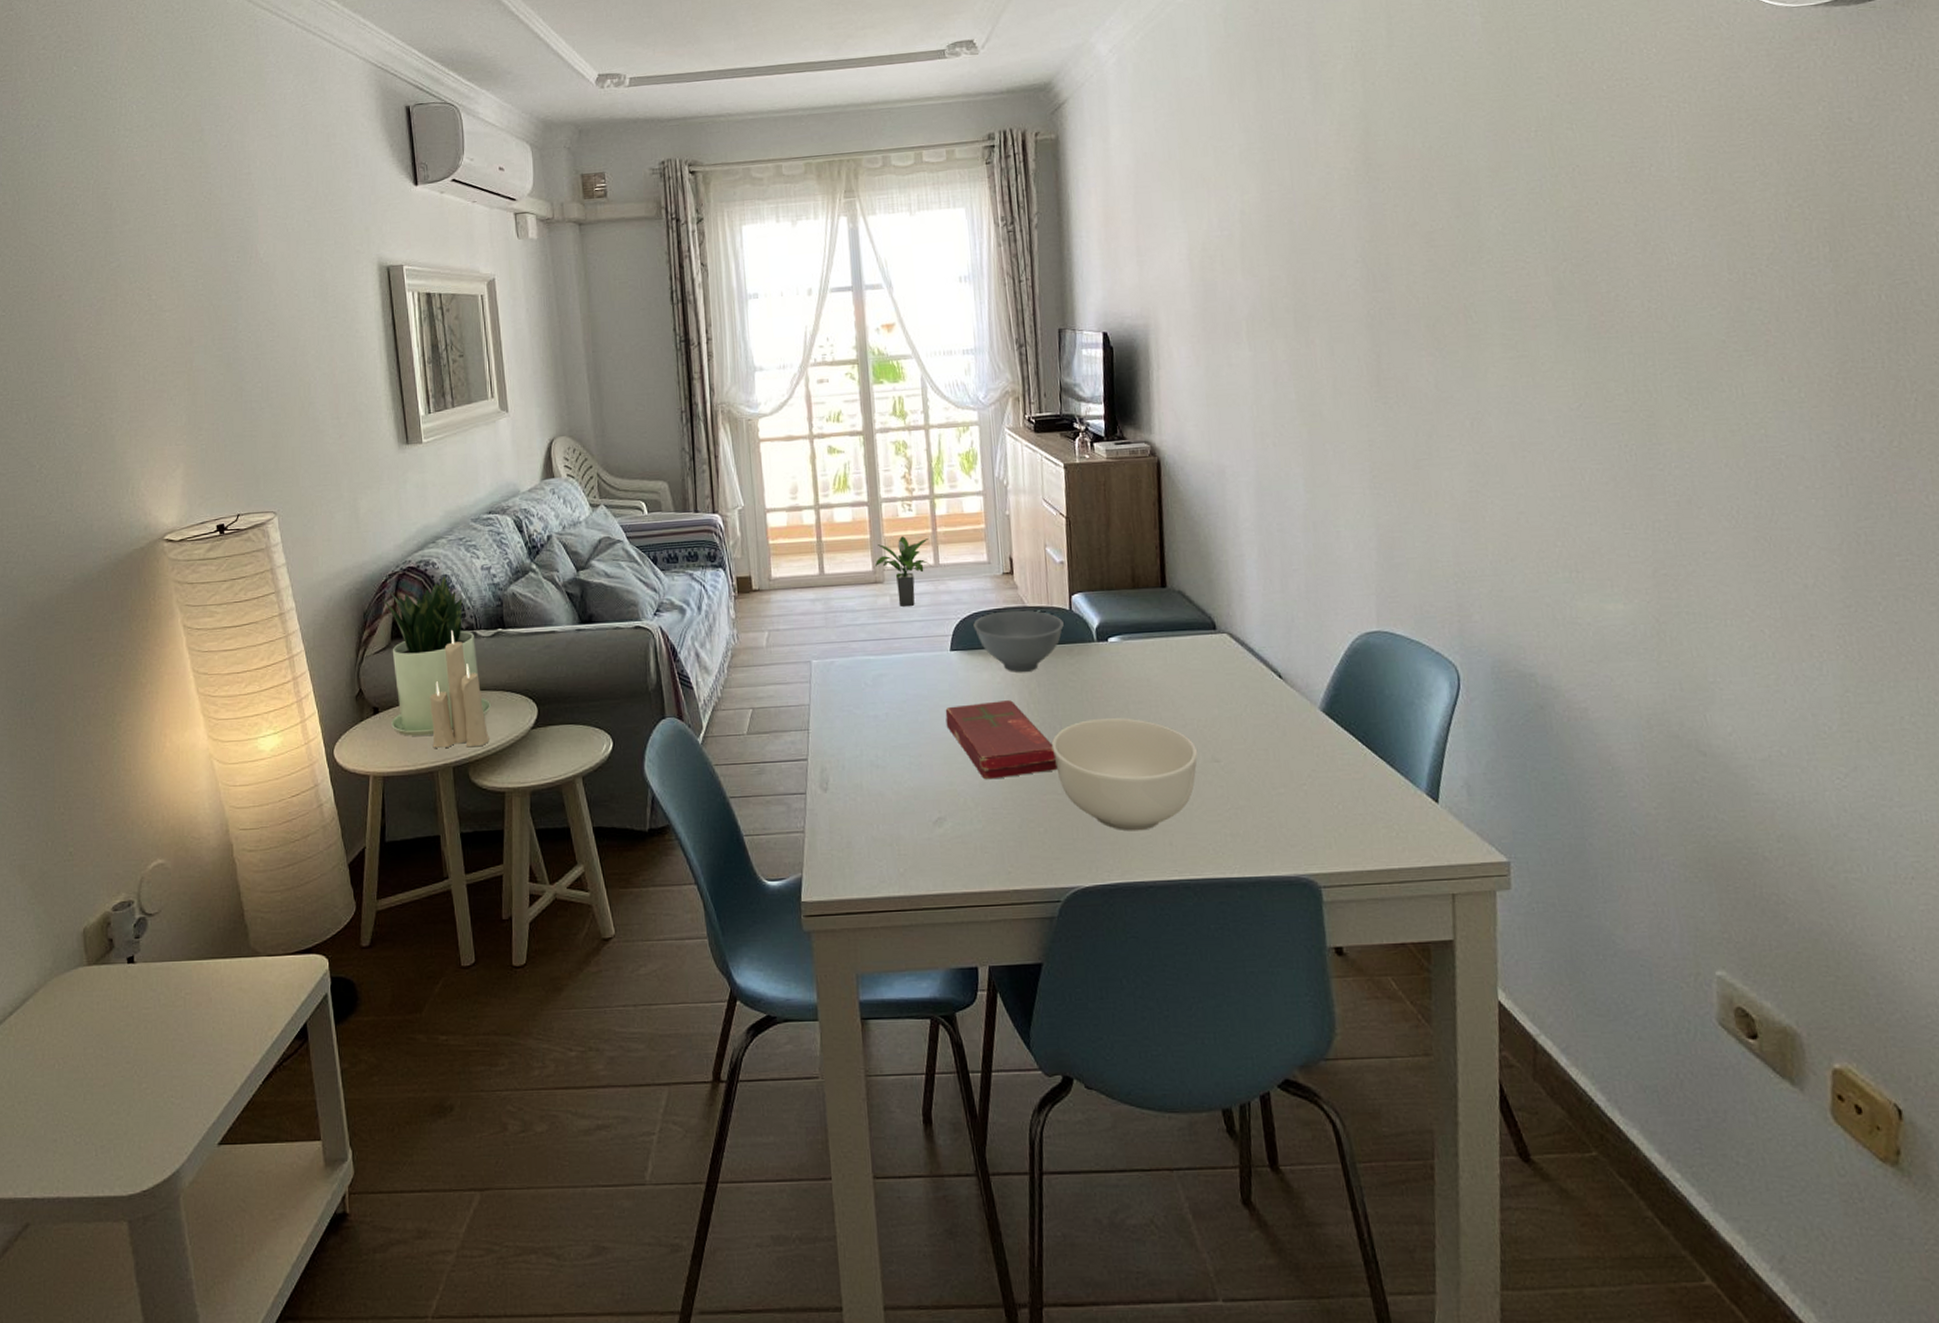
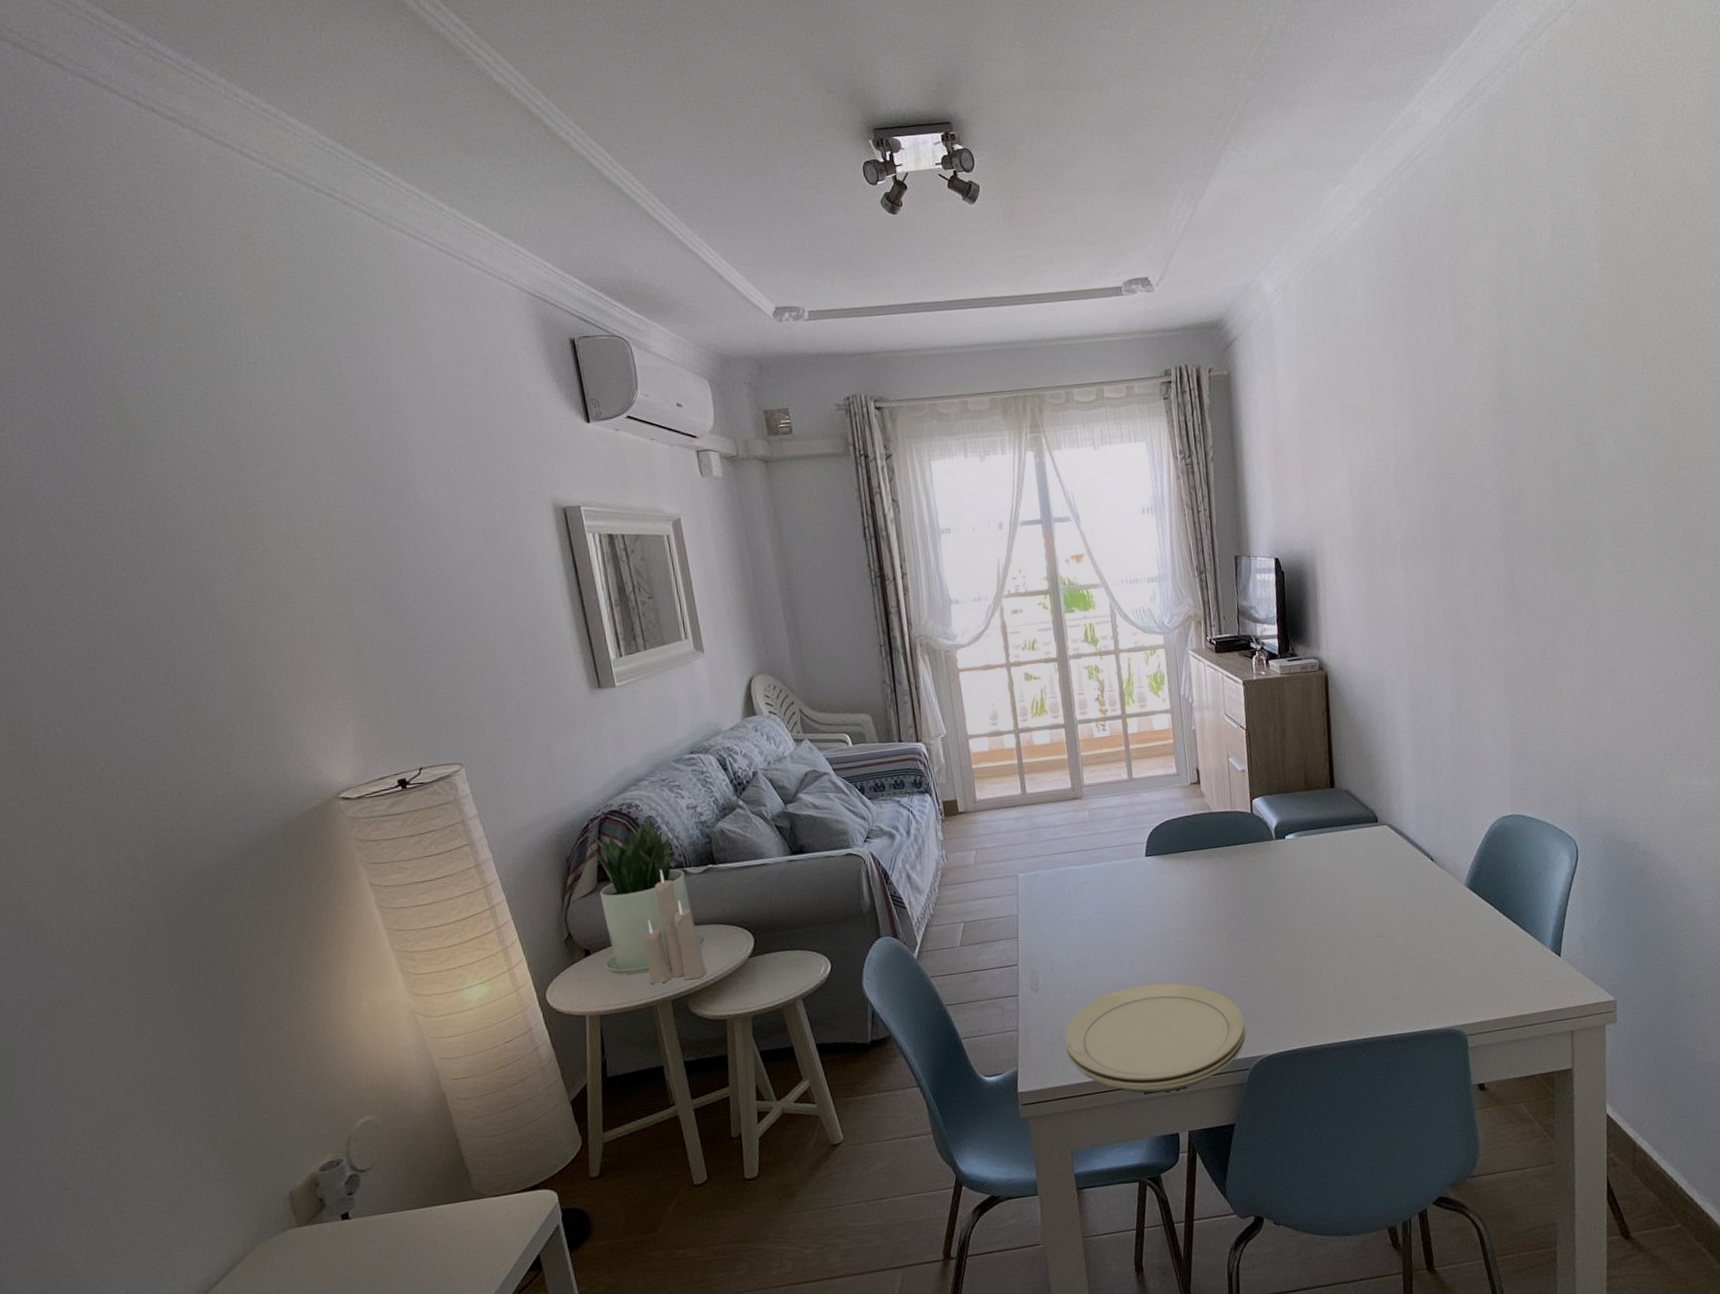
plate: none [853,793,1058,918] -> present [1064,983,1246,1094]
potted plant: present [875,536,932,606] -> none [1074,754,1126,819]
book: present [945,700,1058,780] -> none [1142,897,1244,969]
bowl: present [973,610,1064,672] -> none [1165,815,1246,872]
bowl: present [1051,717,1198,831] -> none [1238,905,1364,1004]

